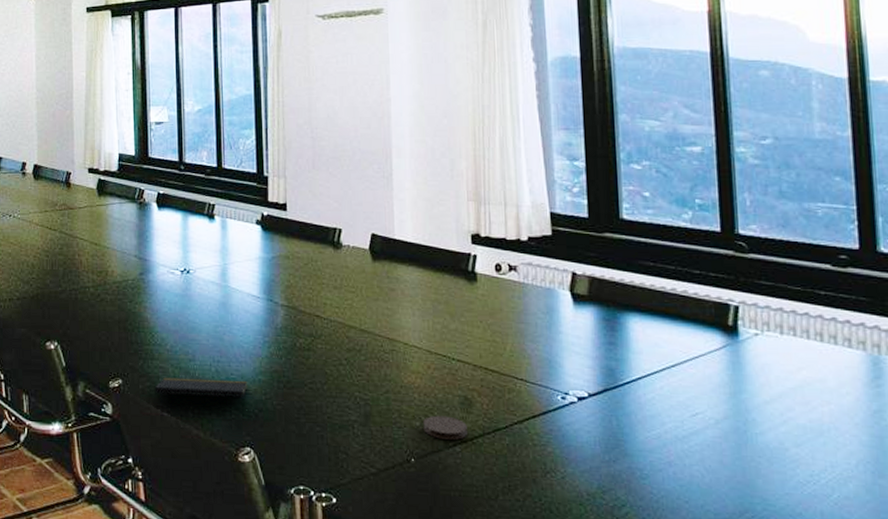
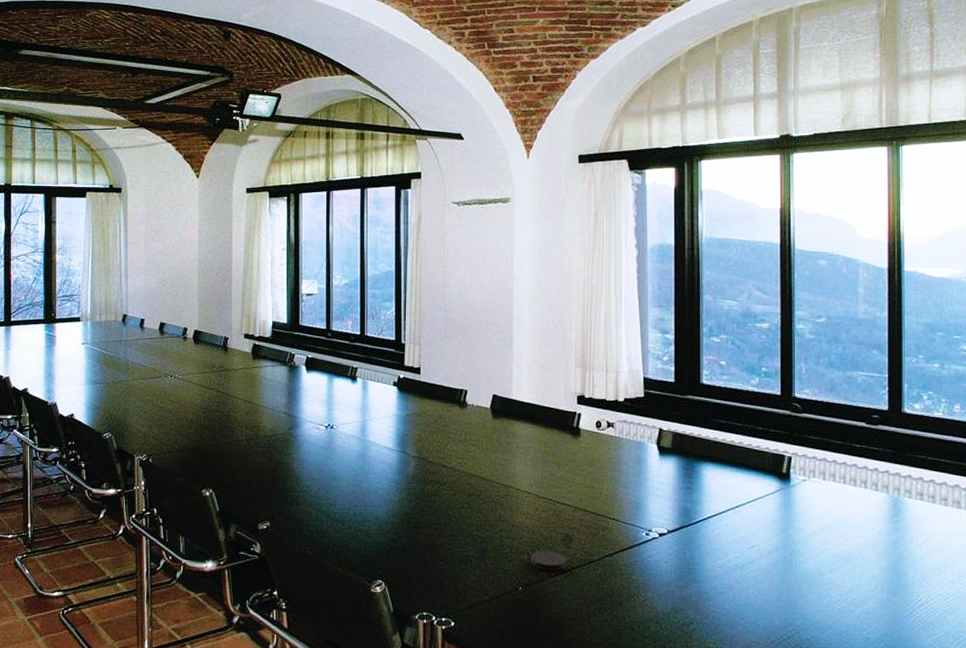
notepad: present [155,377,248,408] -> none [299,520,381,546]

